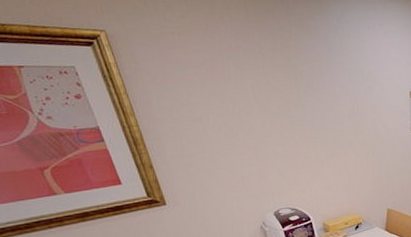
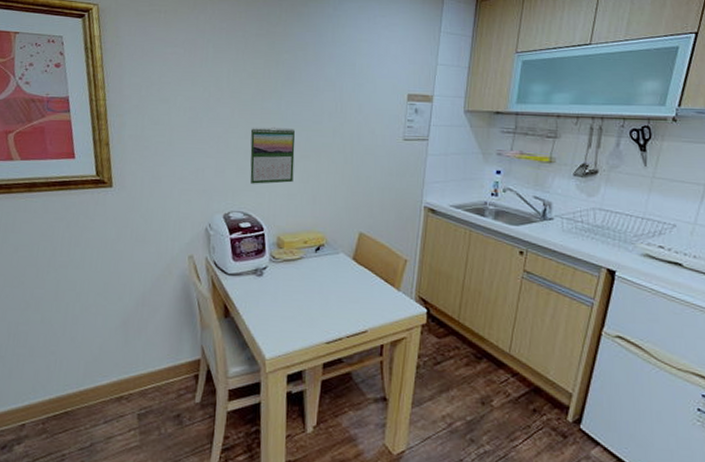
calendar: none [283,131,328,183] -> present [250,126,295,184]

